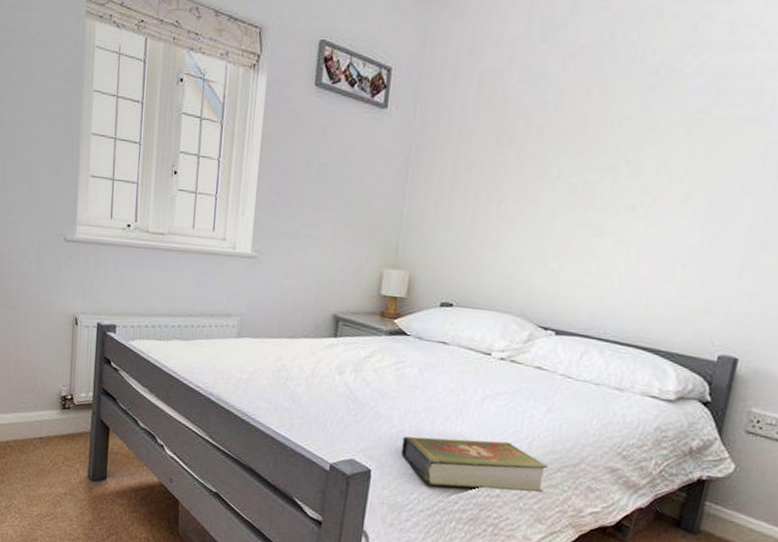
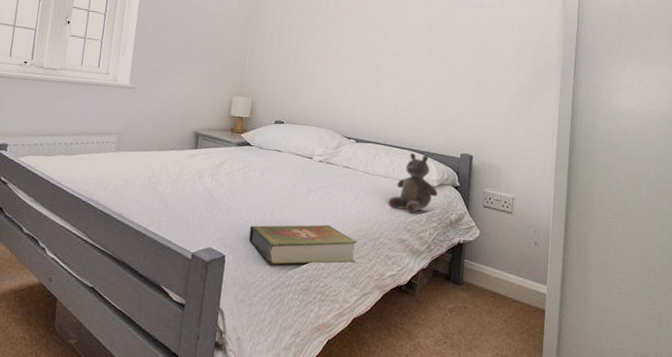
stuffed bear: none [597,351,675,434] -> present [388,152,438,213]

